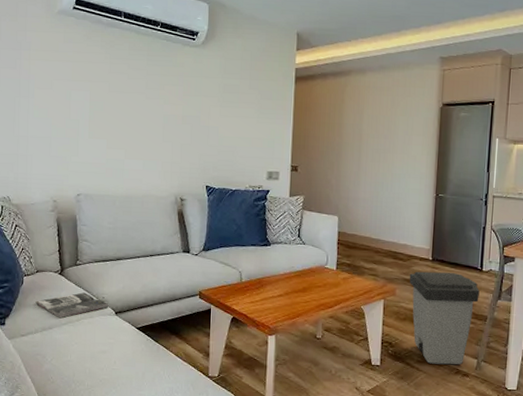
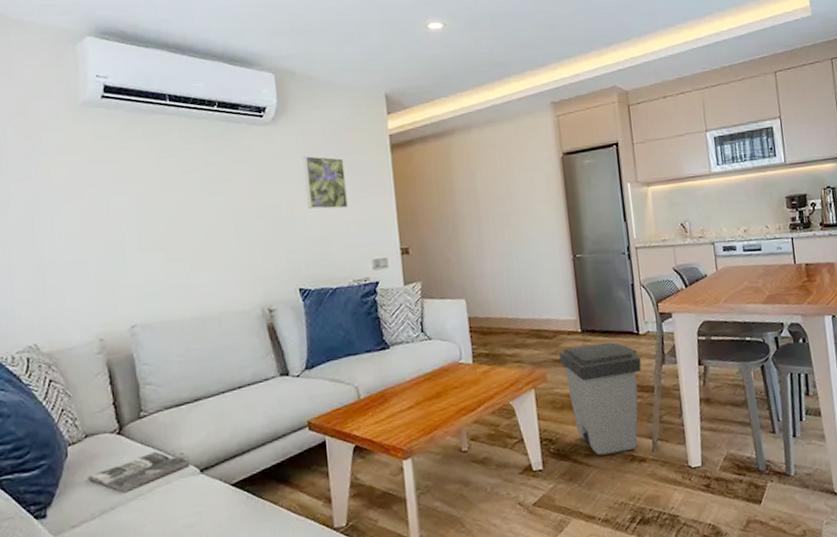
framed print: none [222,78,255,126] -> present [302,156,348,210]

